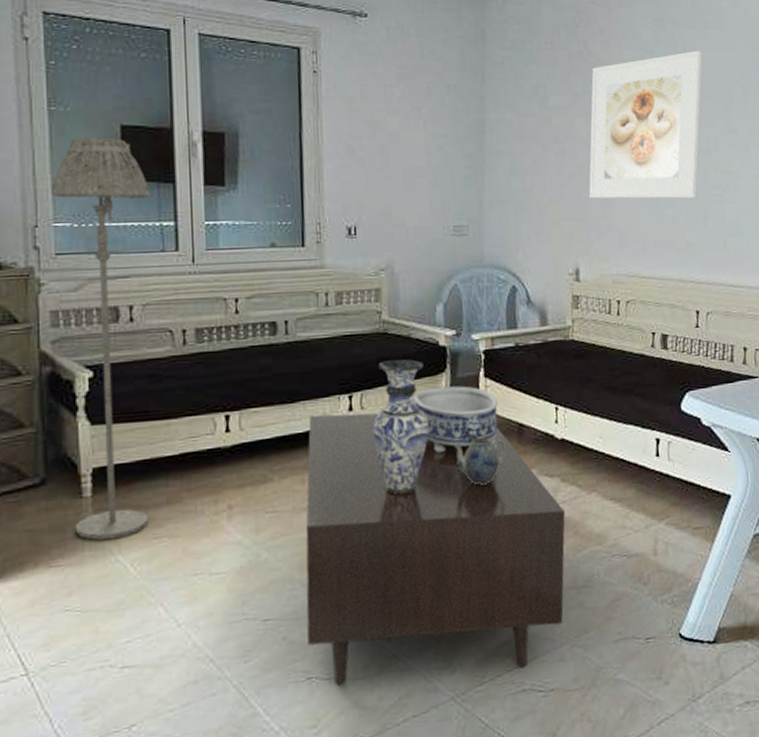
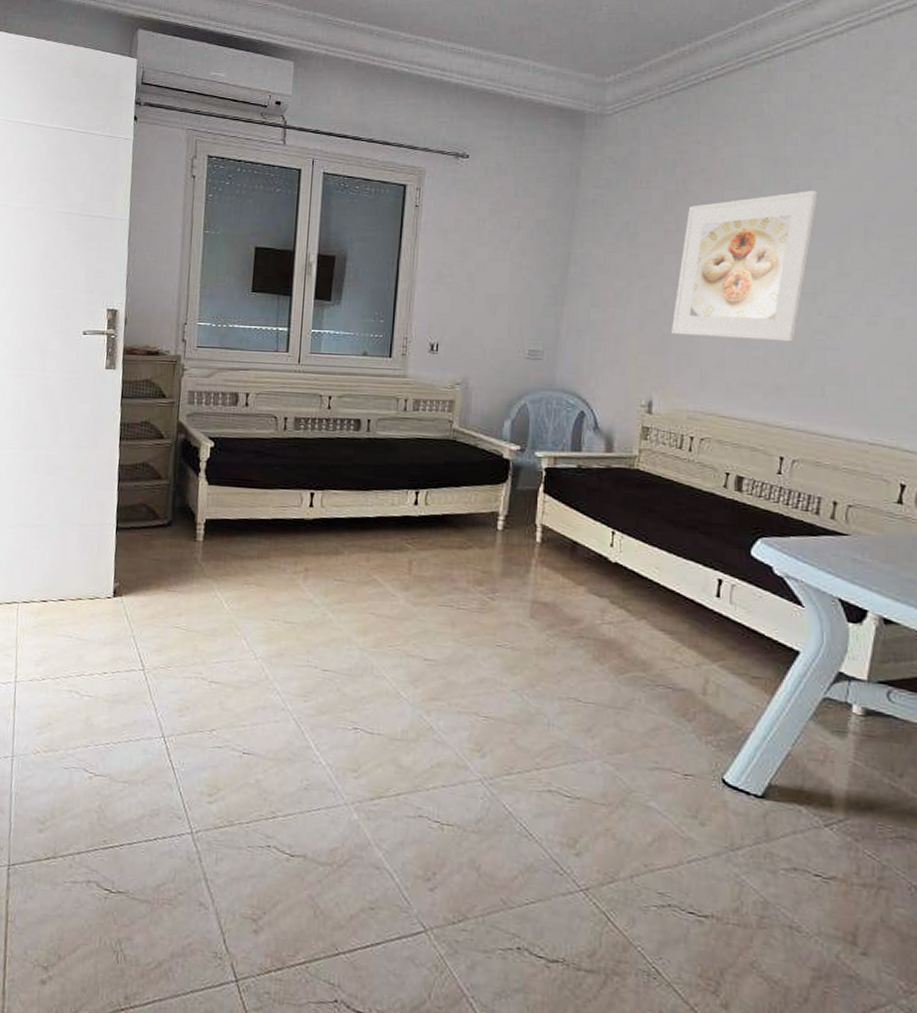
floor lamp: present [50,137,149,541] -> none [188,255,271,579]
coffee table: present [305,413,566,686] -> none [358,503,610,770]
vase: present [373,359,429,495] -> none [433,465,486,587]
decorative bowl: present [413,386,498,454] -> none [473,495,554,560]
teapot: present [454,438,506,486] -> none [507,548,557,592]

